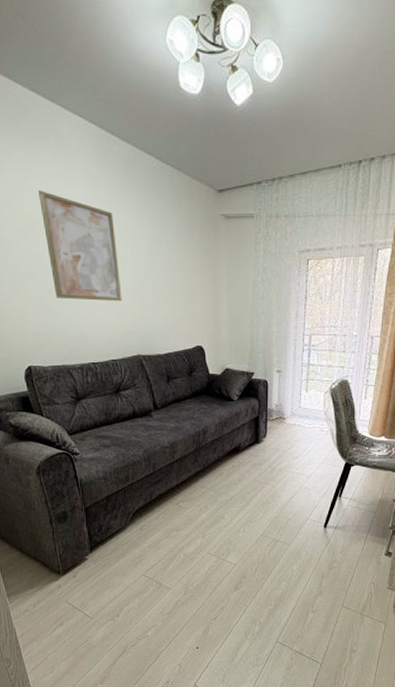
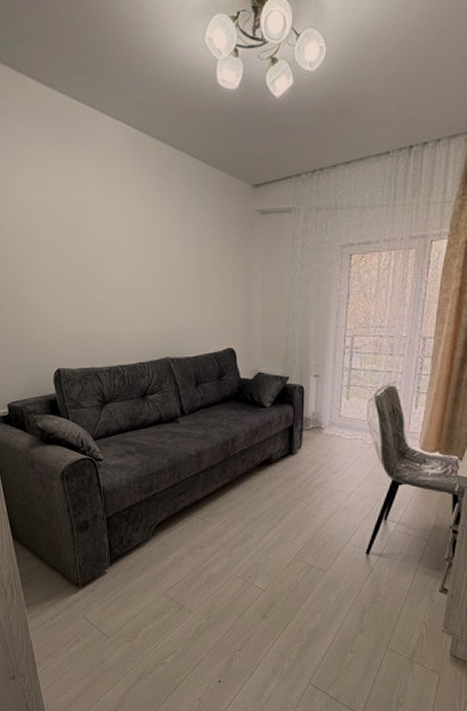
wall art: present [39,190,122,302] -> none [76,194,152,303]

